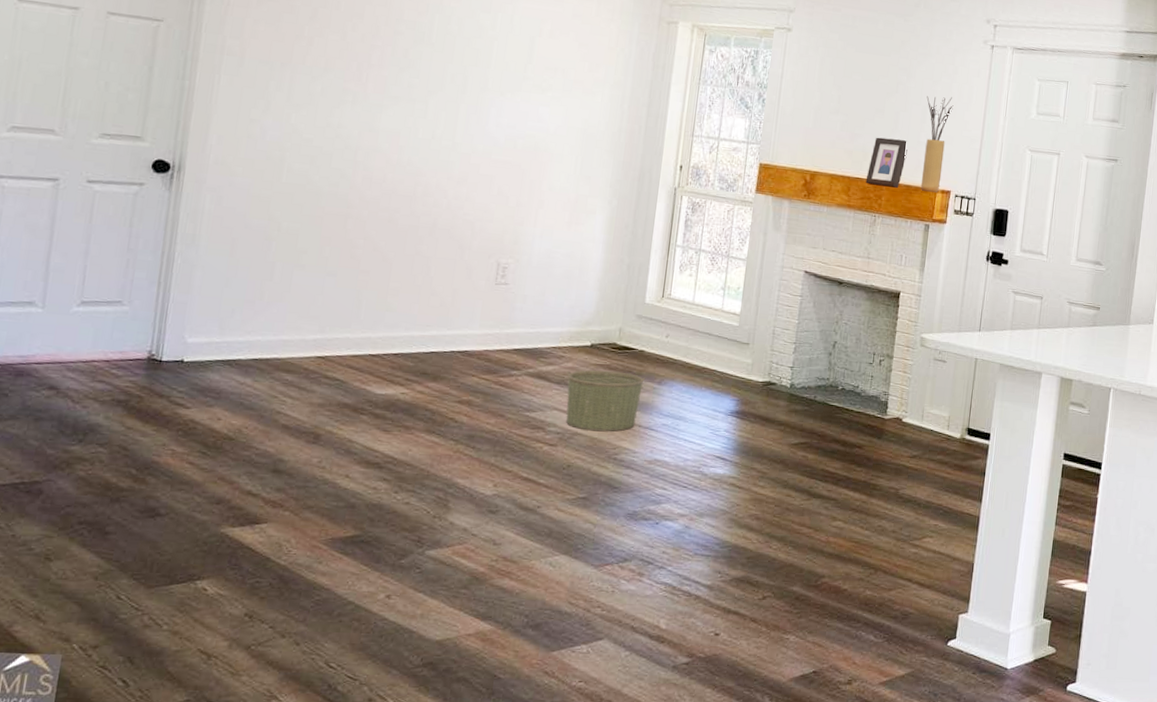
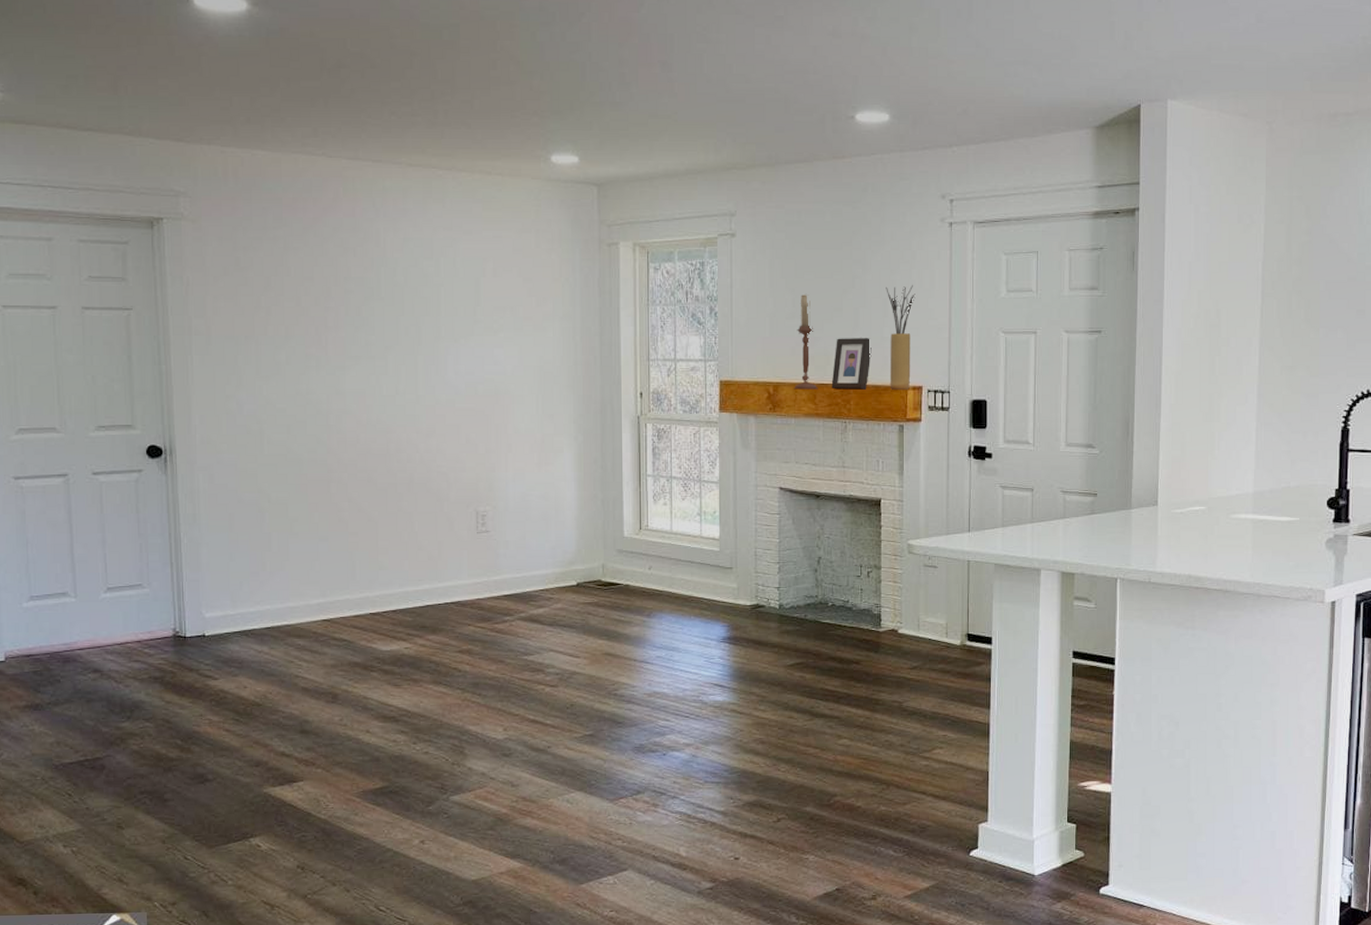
basket: present [566,370,646,432] -> none [557,608,635,669]
candlestick: none [829,92,856,183] -> present [793,293,818,390]

